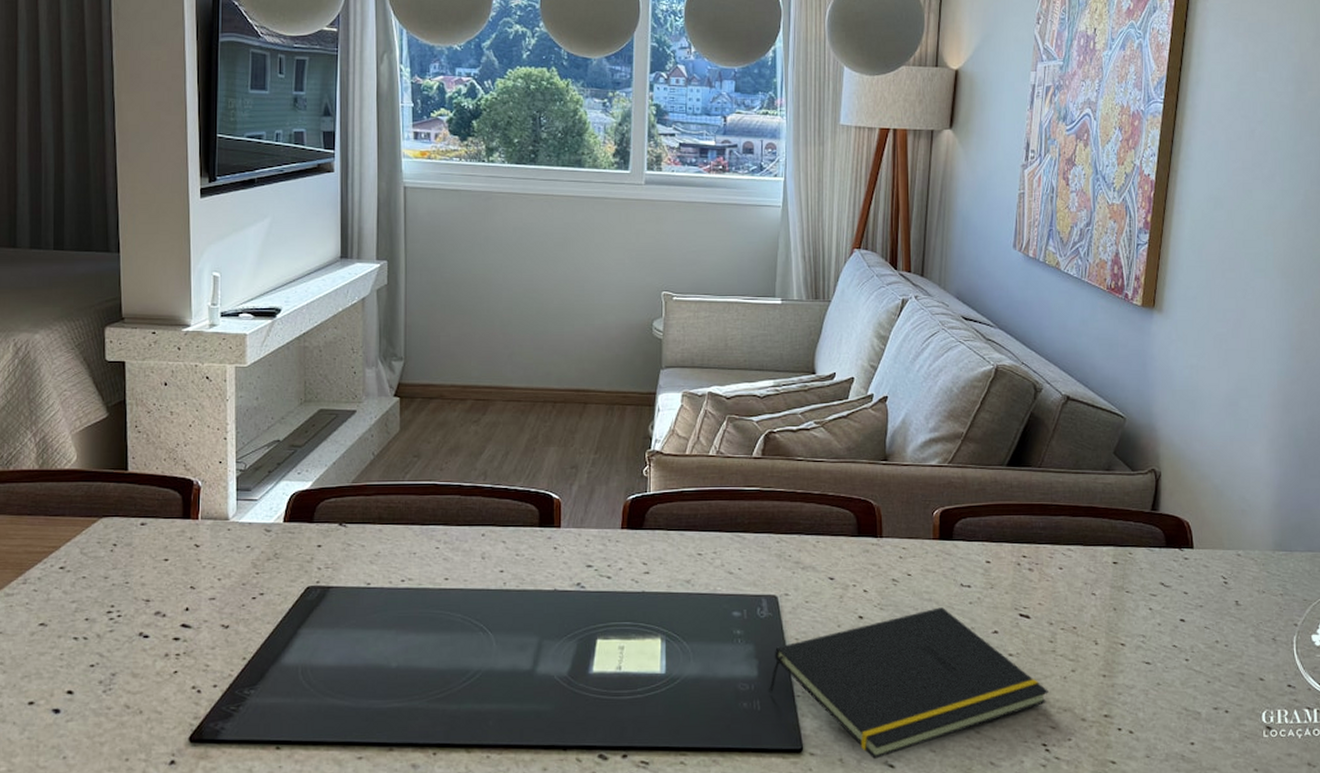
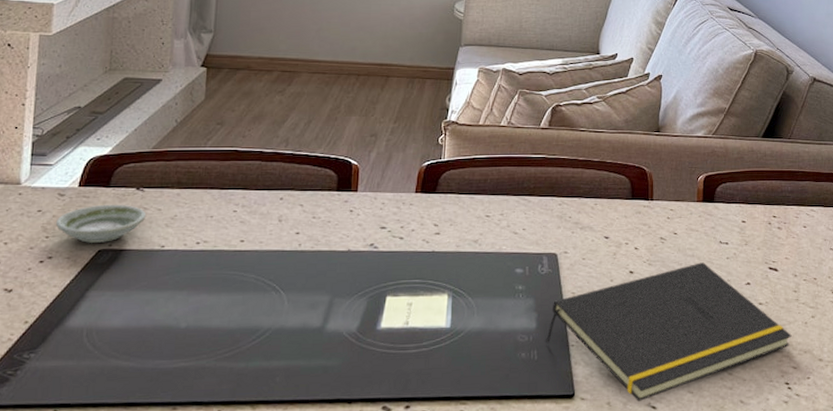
saucer: none [264,540,351,580] -> present [55,204,147,243]

